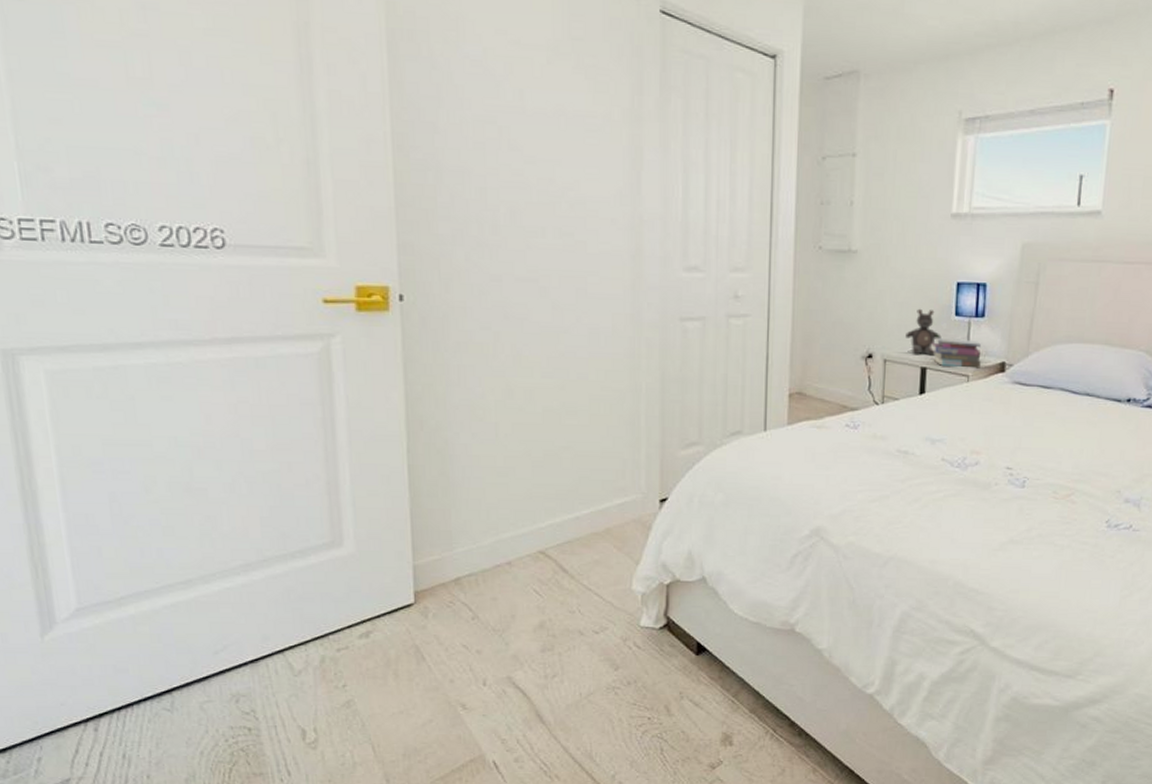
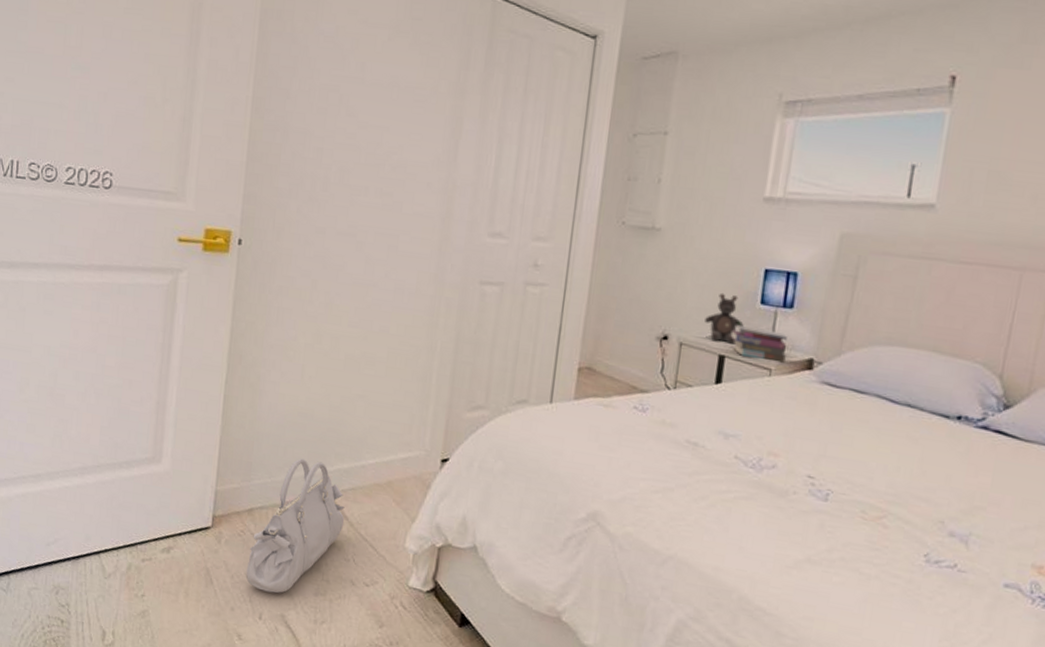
shoulder bag: none [461,519,564,658] -> present [245,458,345,594]

